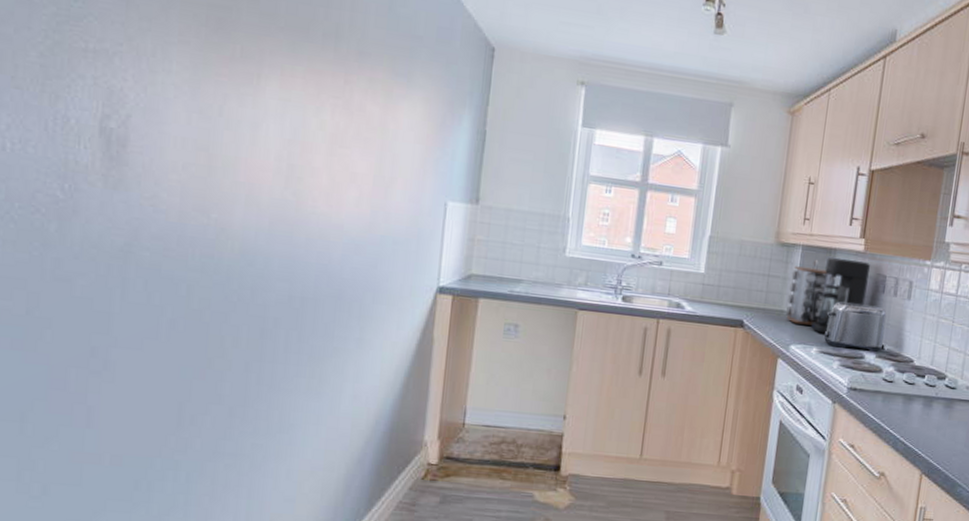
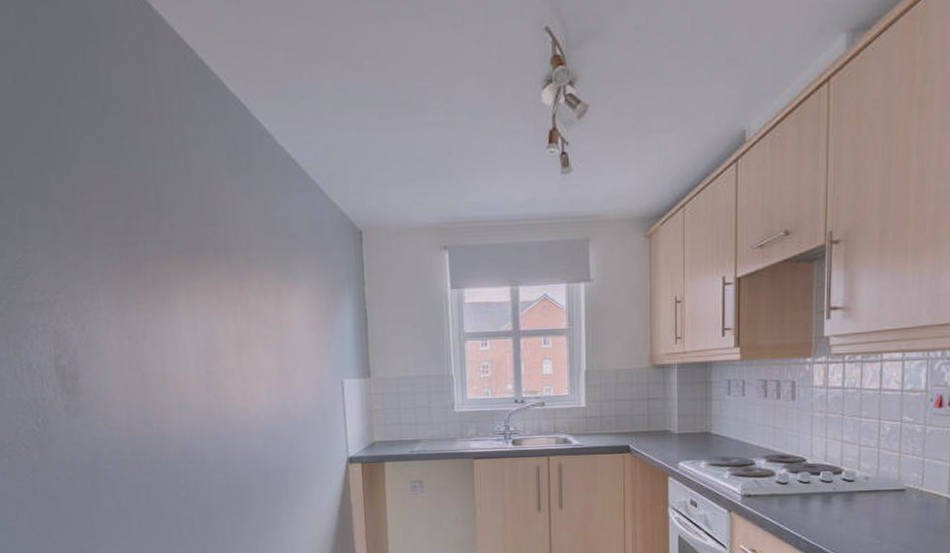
spice rack: present [786,259,836,327] -> none [670,375,716,442]
coffee maker: present [810,257,871,335] -> none [696,370,750,448]
toaster: present [823,301,887,353] -> none [710,411,775,458]

